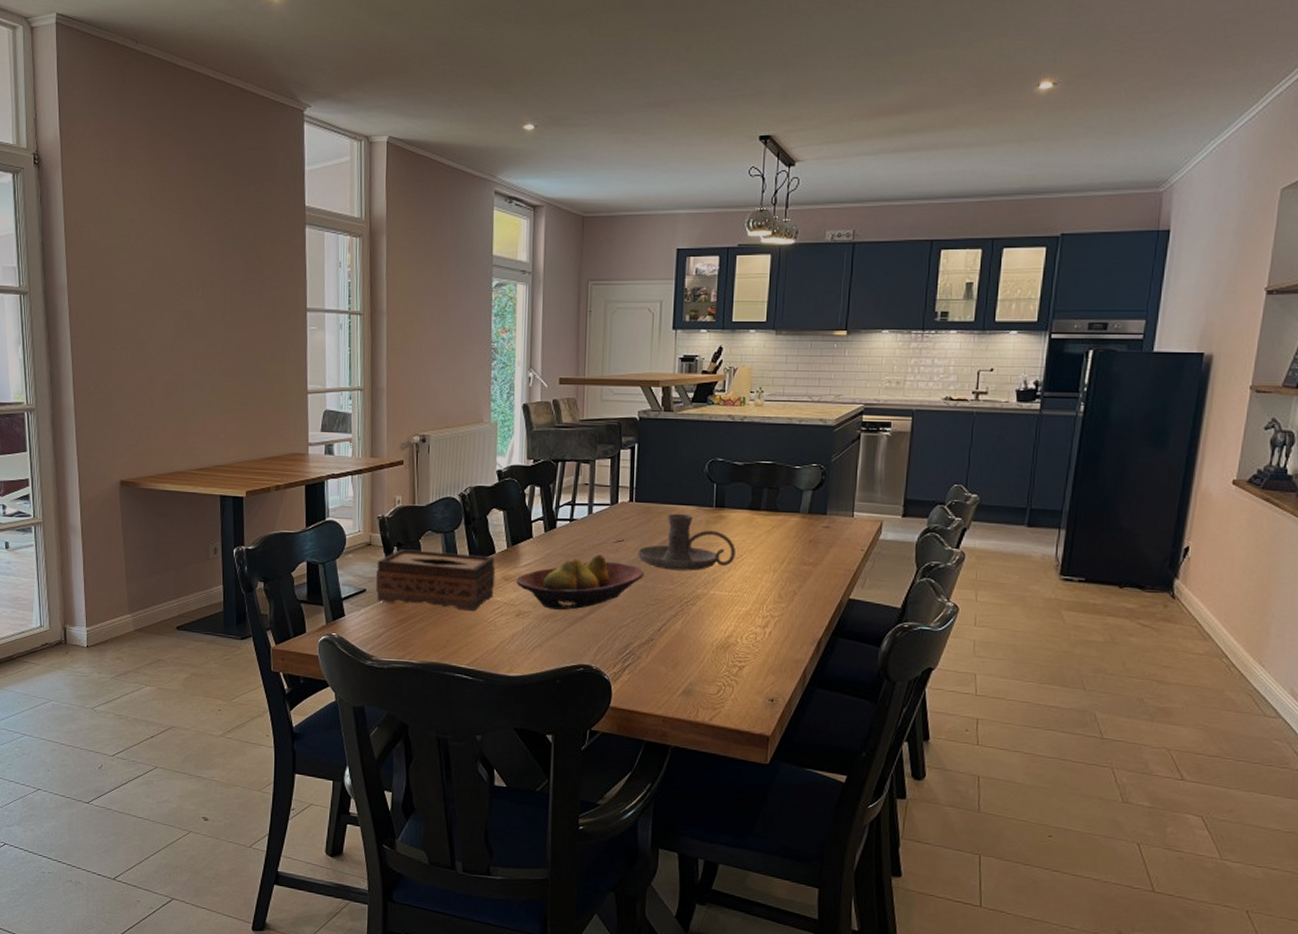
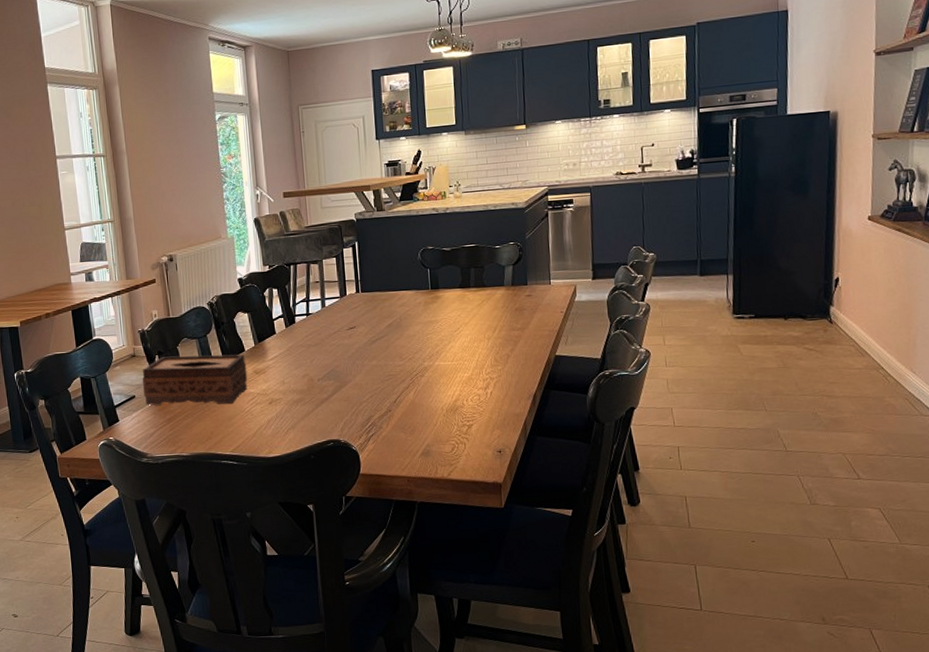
fruit bowl: present [516,554,644,610] -> none [266,341,376,394]
candle holder: present [637,513,736,571] -> none [368,298,453,349]

